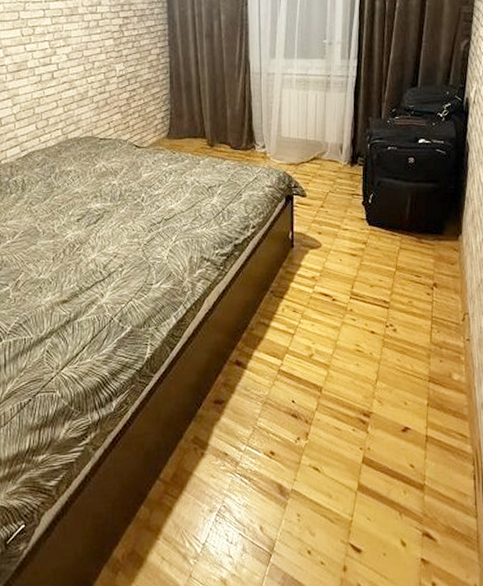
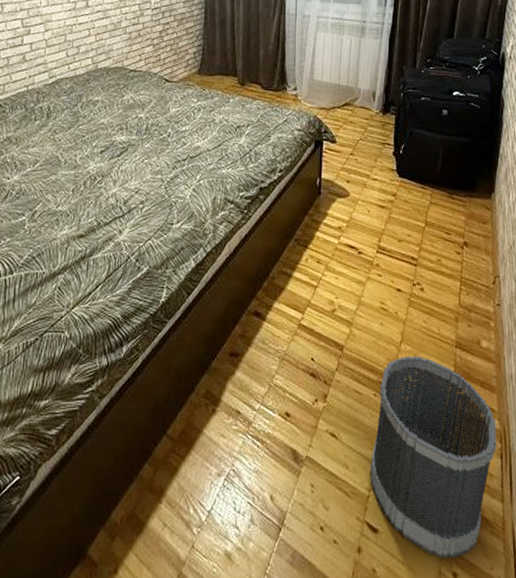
wastebasket: none [352,391,470,572] -> present [370,355,497,559]

